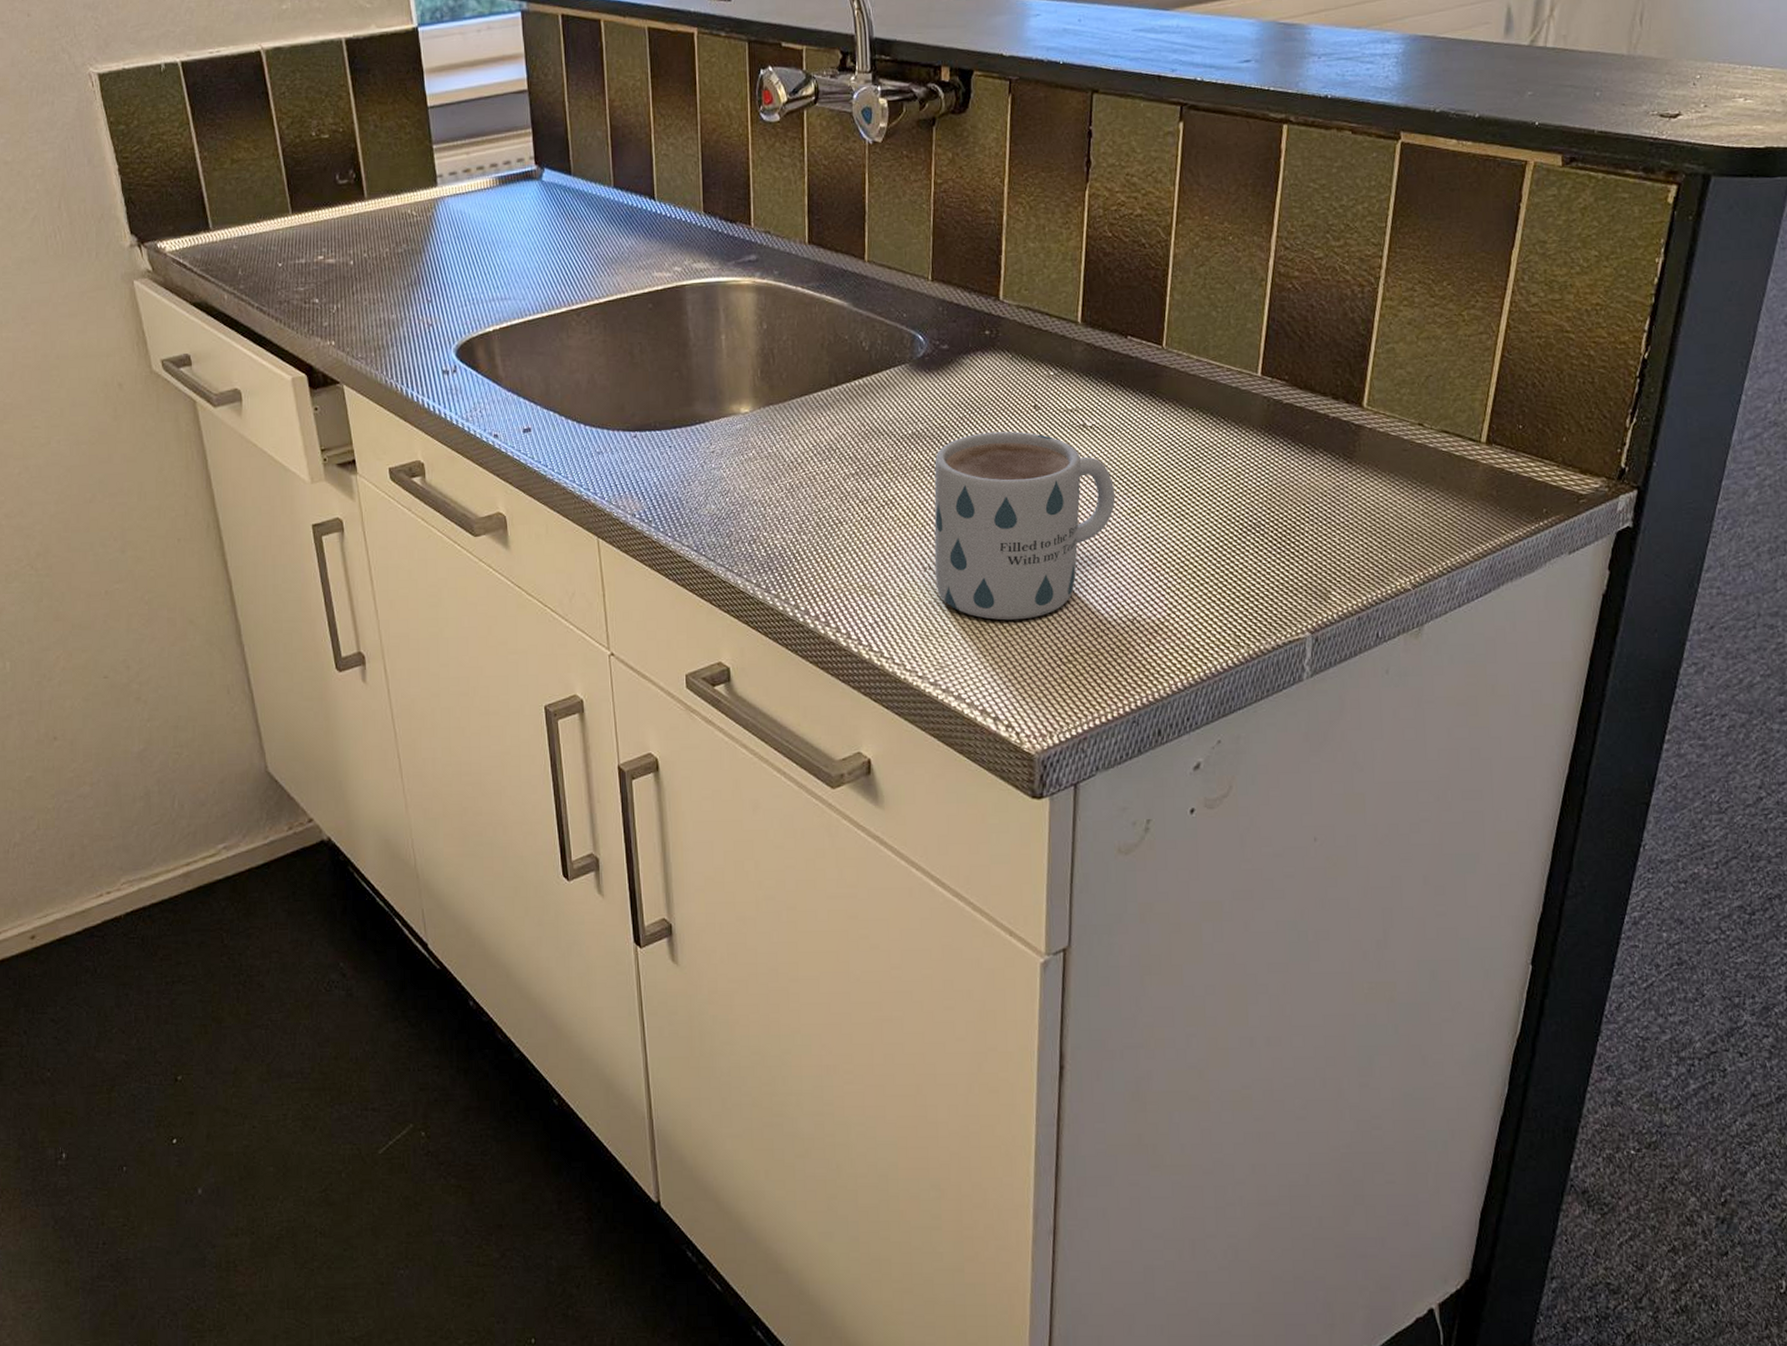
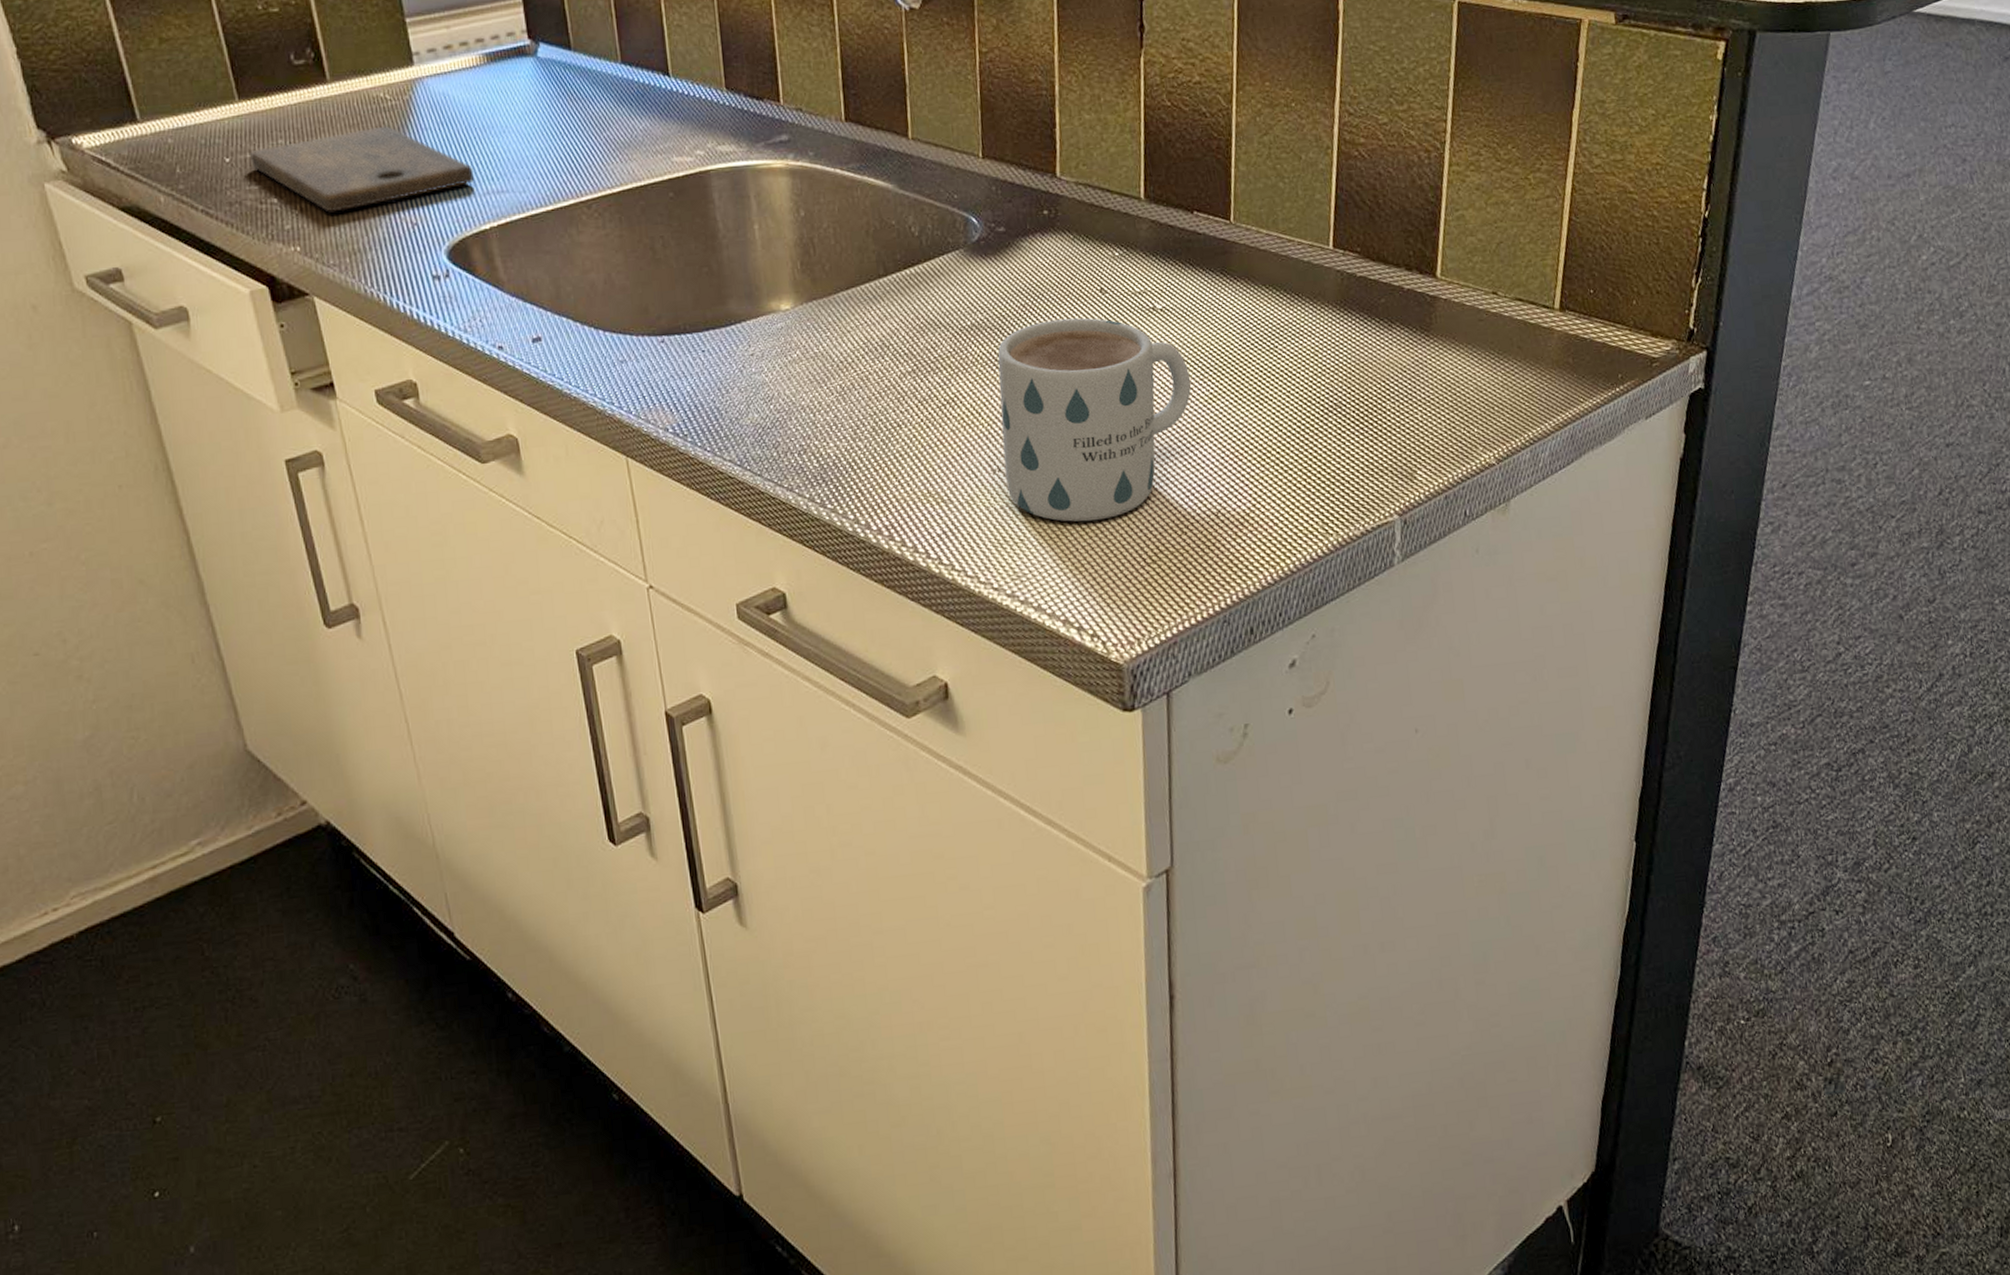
cutting board: none [297,238,483,313] -> present [249,126,475,213]

